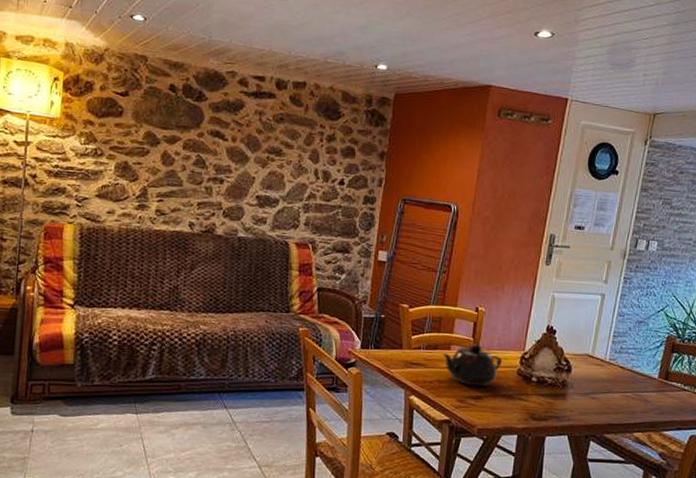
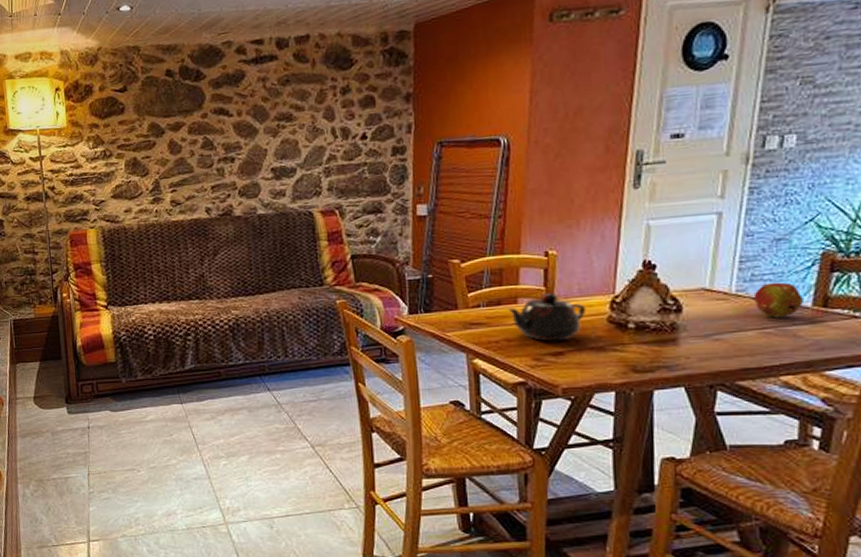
fruit: none [620,355,653,385] -> present [753,282,803,318]

